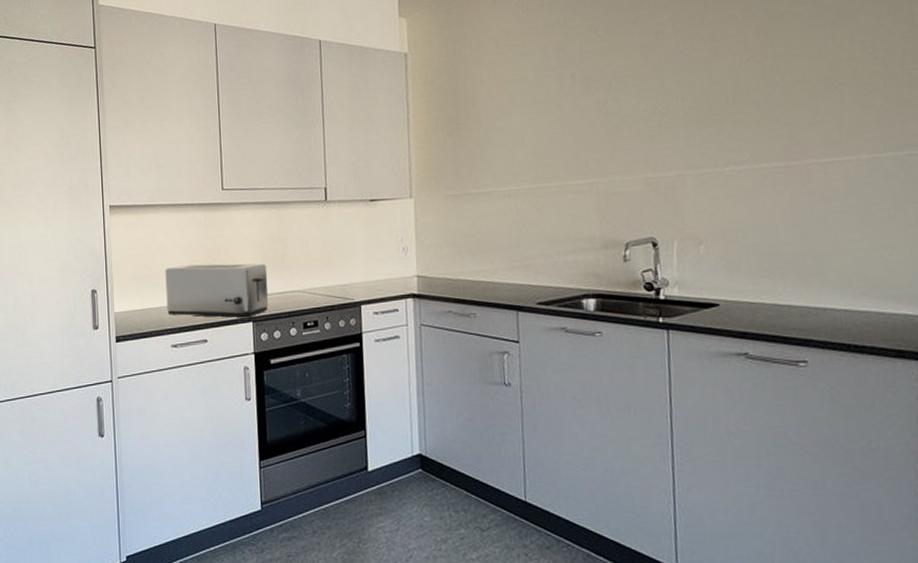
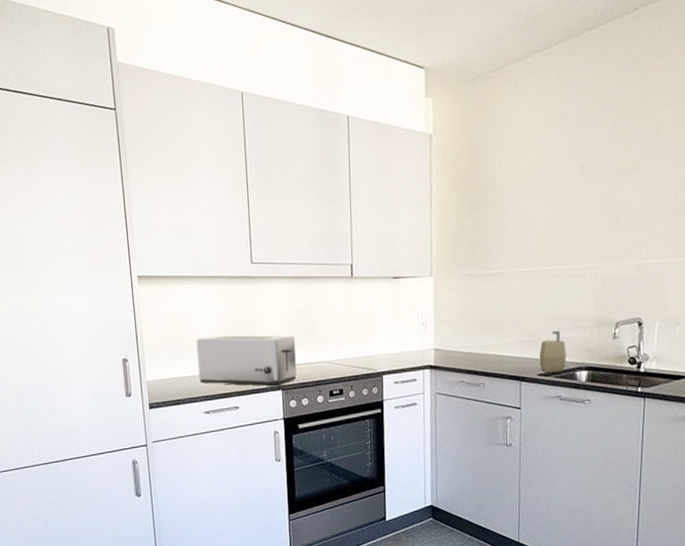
soap dispenser: none [537,253,570,301] -> present [539,330,567,373]

